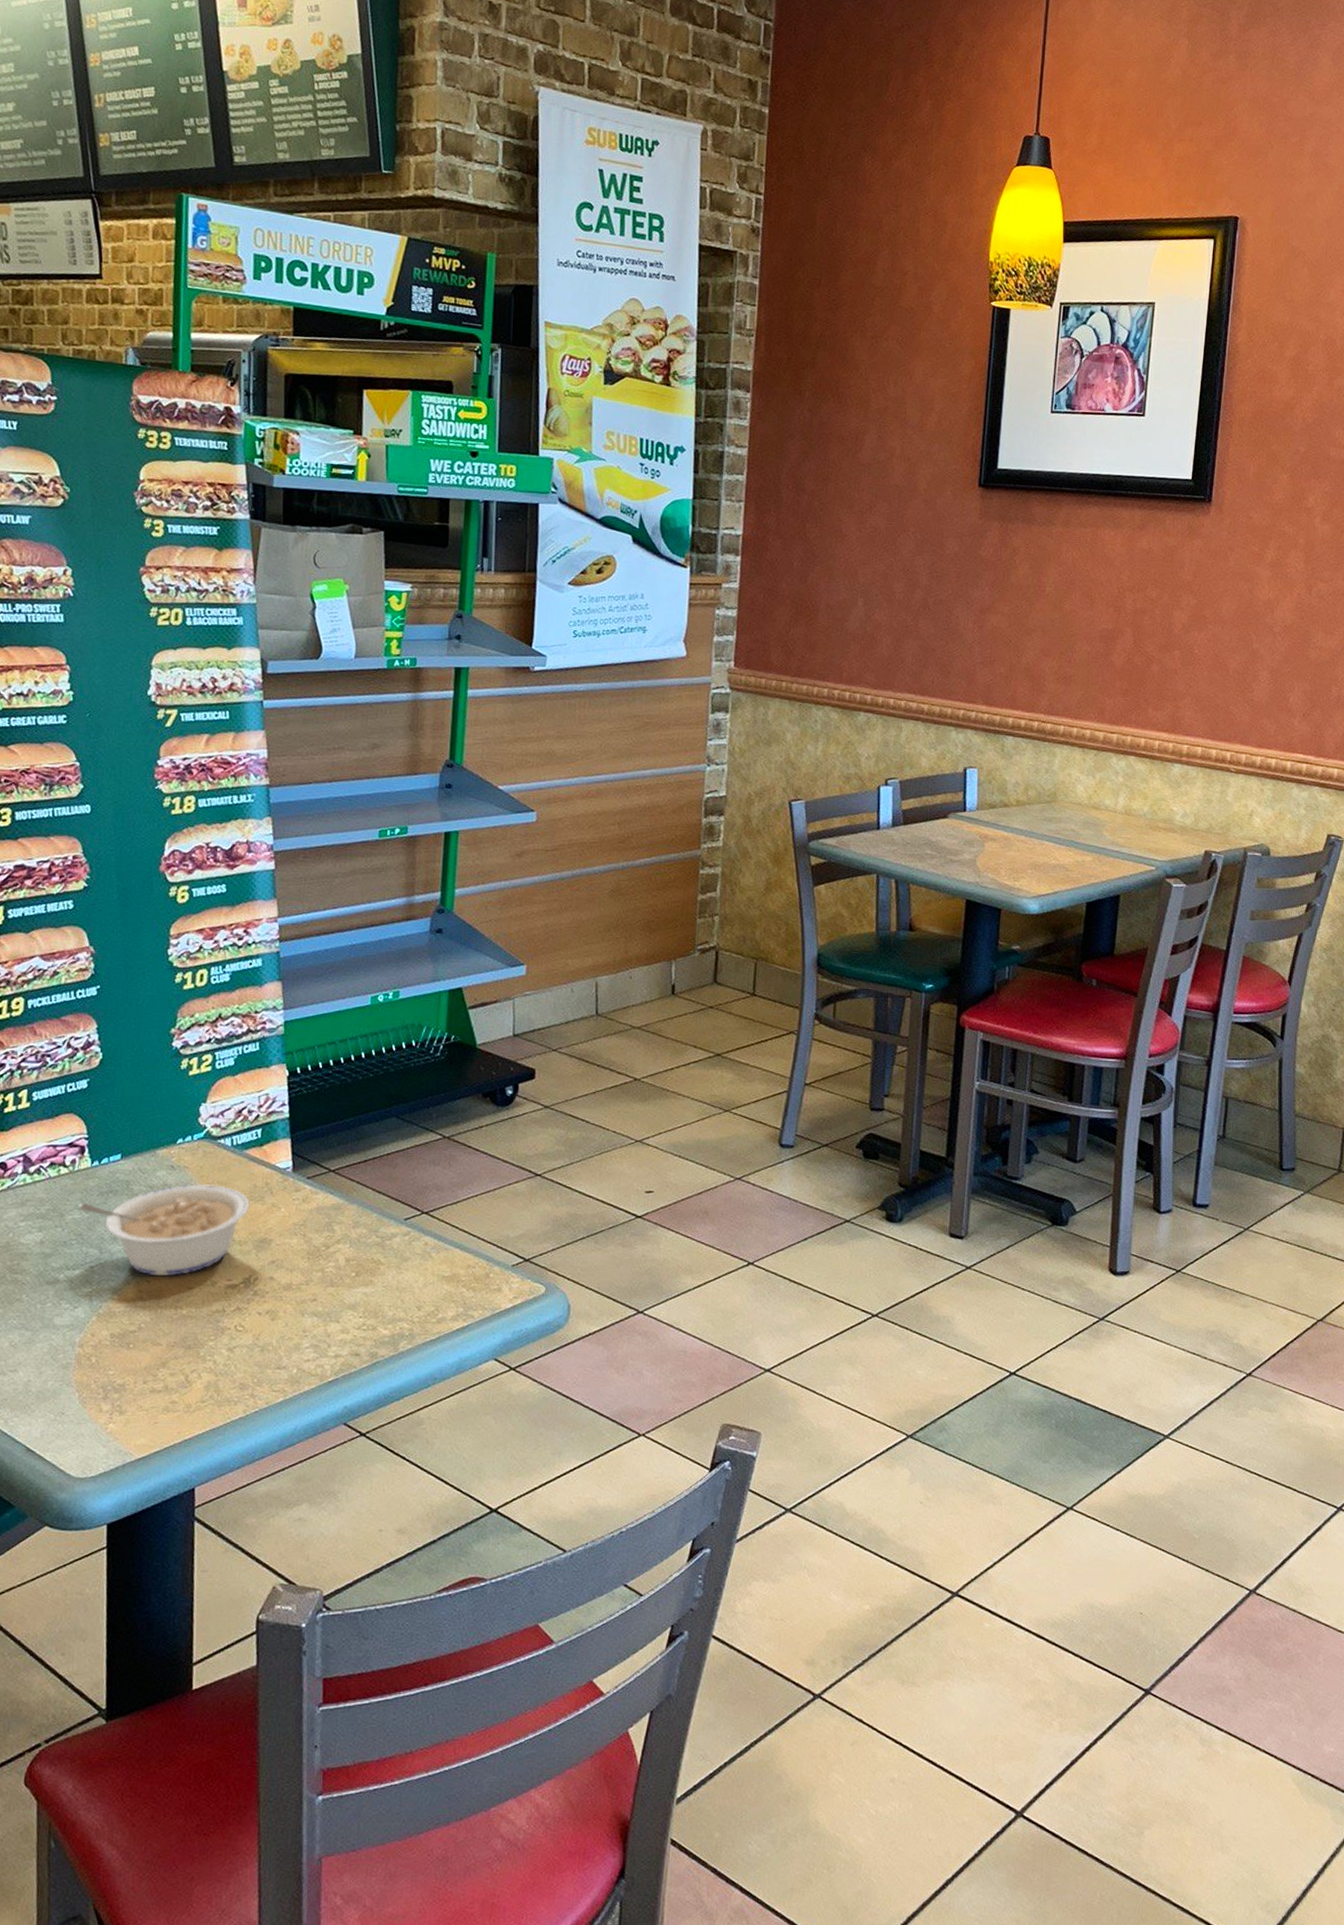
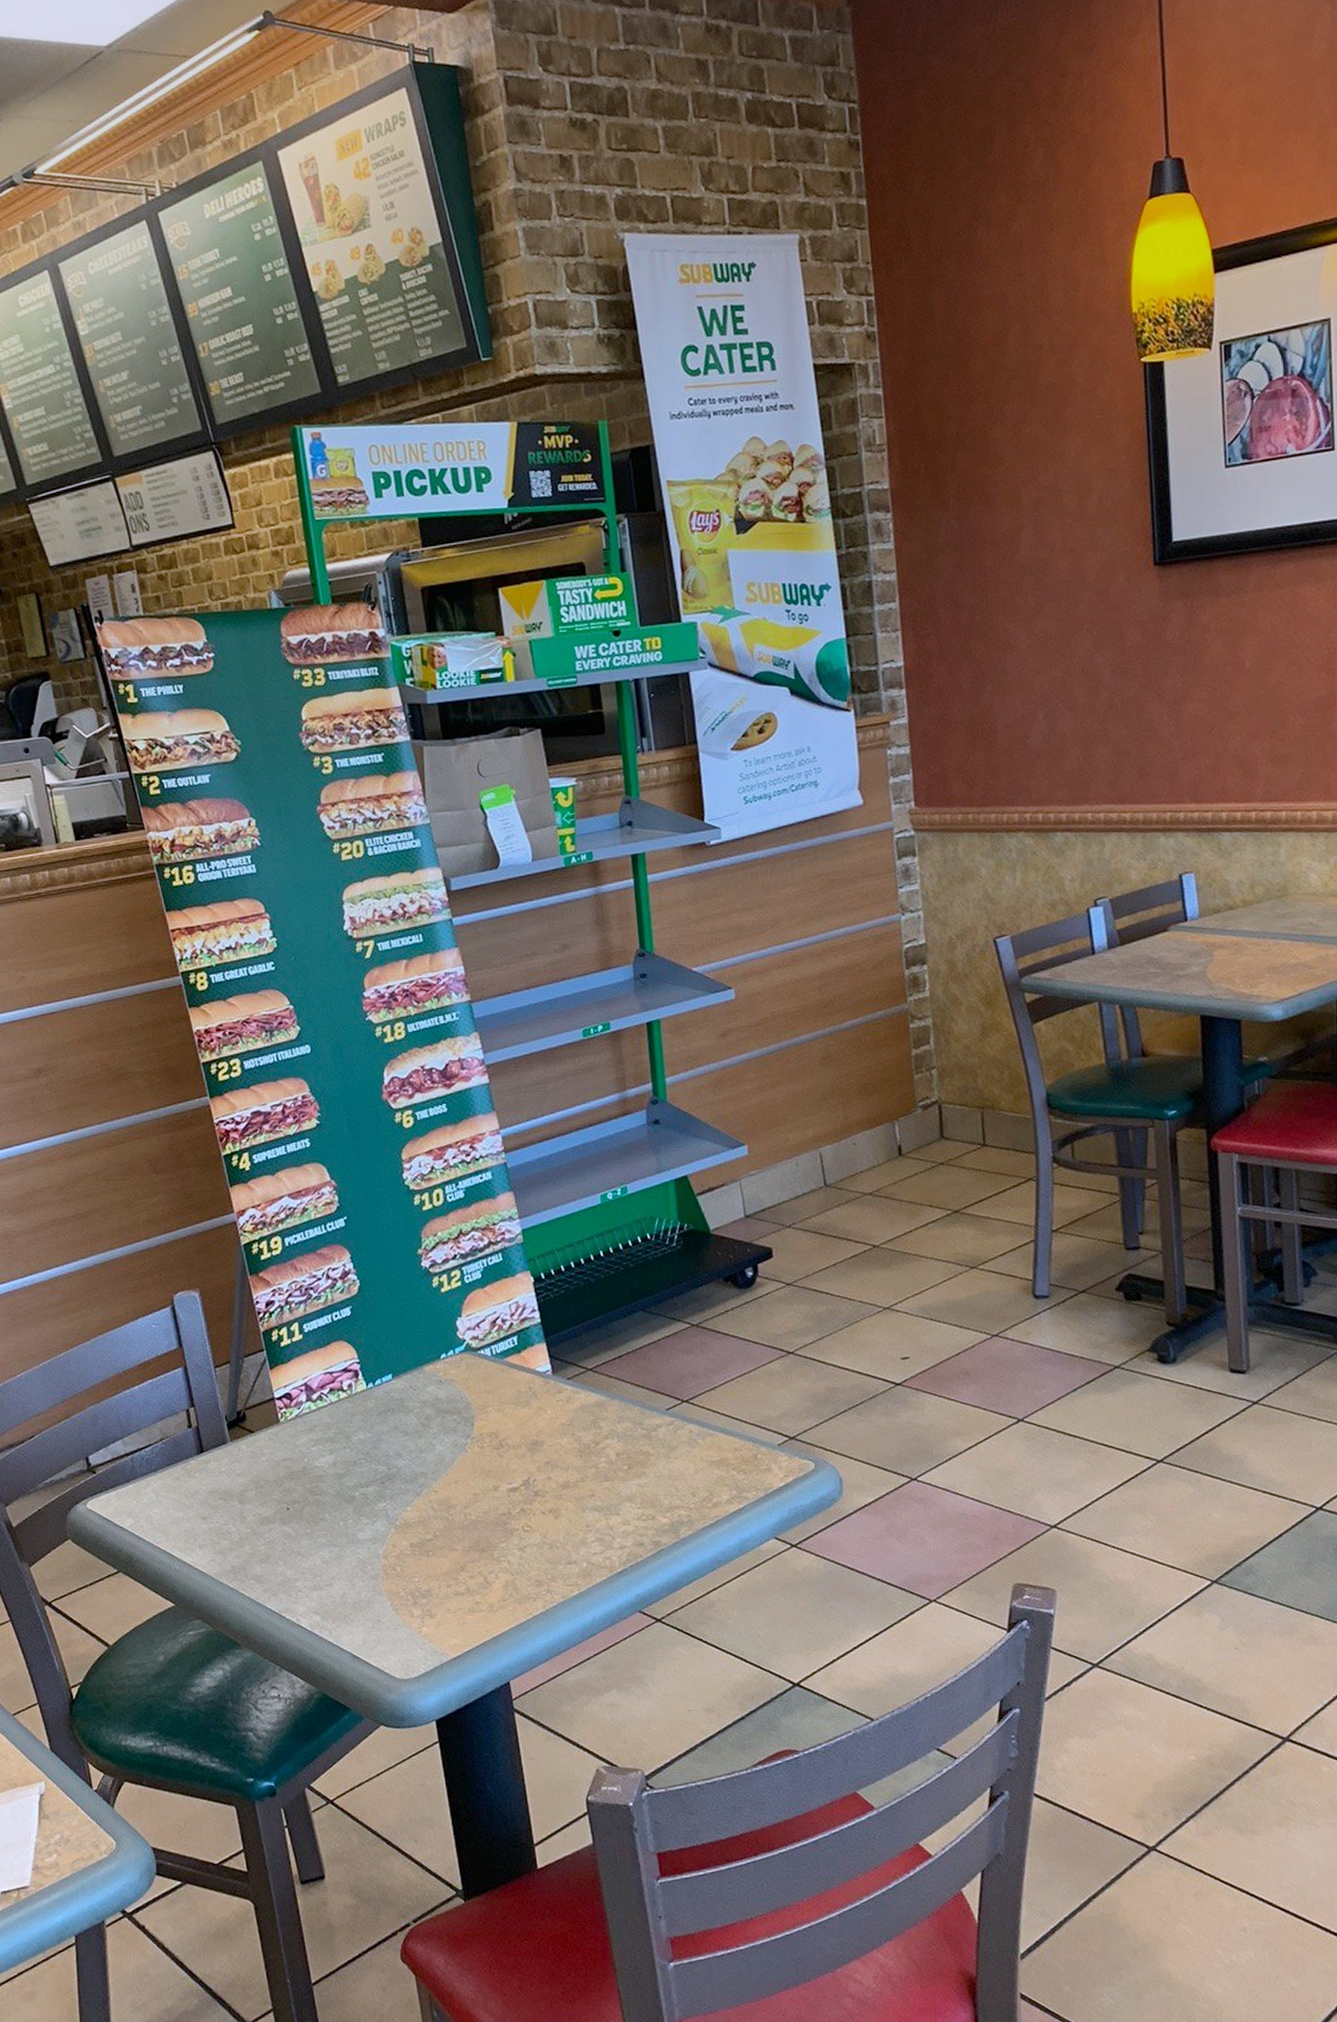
legume: present [78,1184,250,1277] -> none [361,1394,518,1486]

